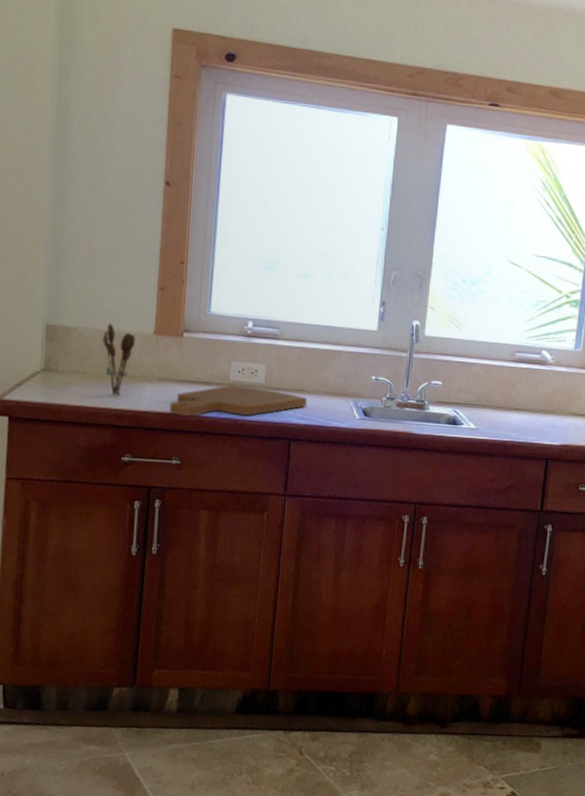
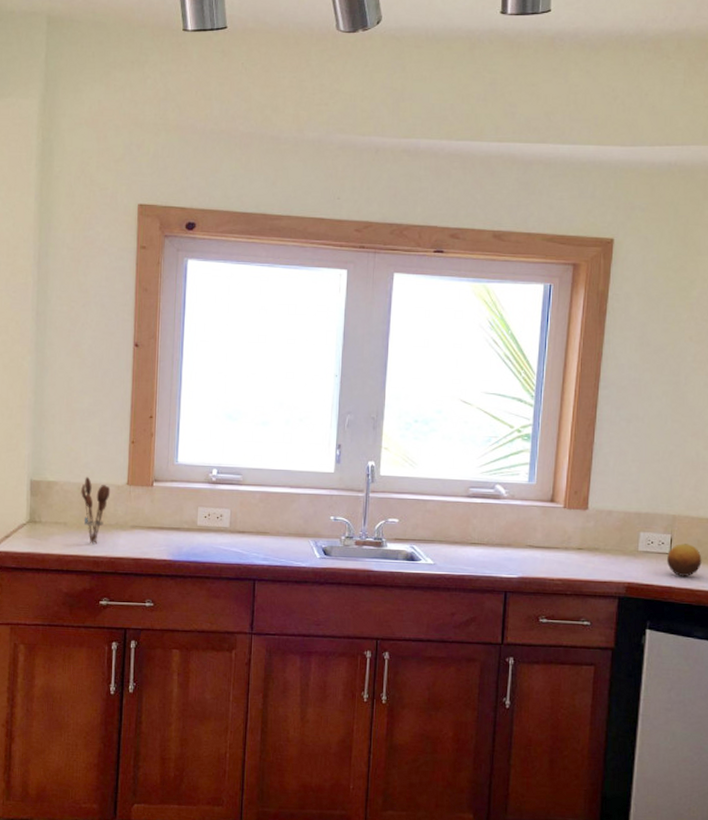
cutting board: present [170,385,308,416] -> none [143,529,270,561]

